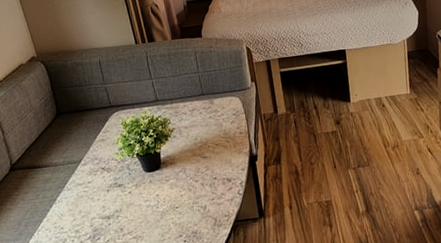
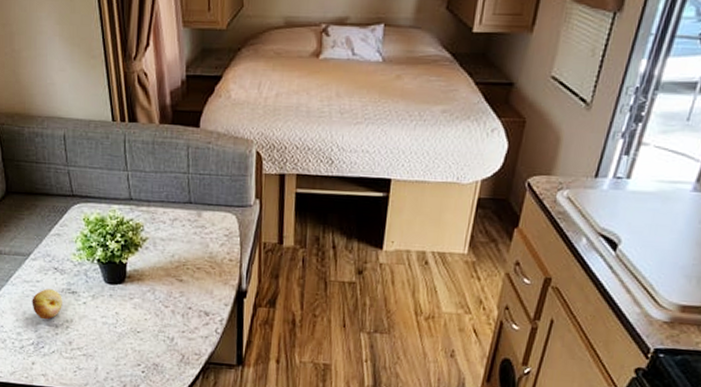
fruit: none [85,186,112,214] -> present [32,289,62,320]

